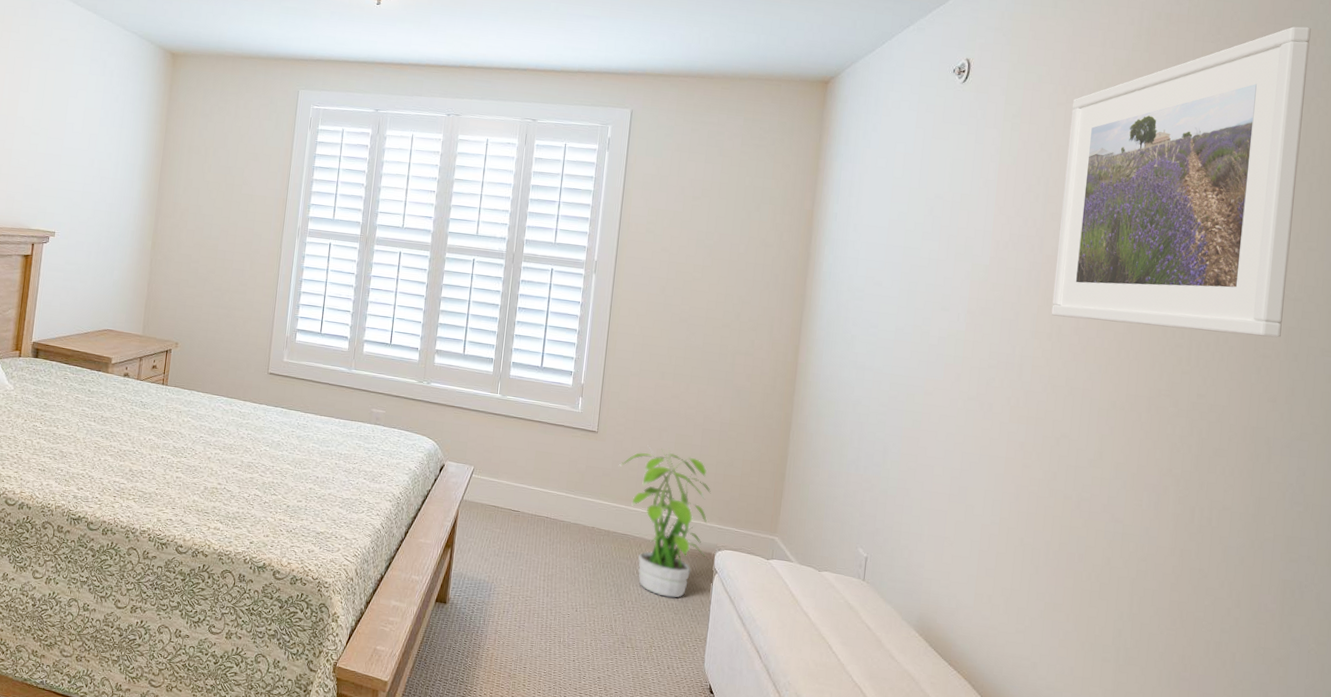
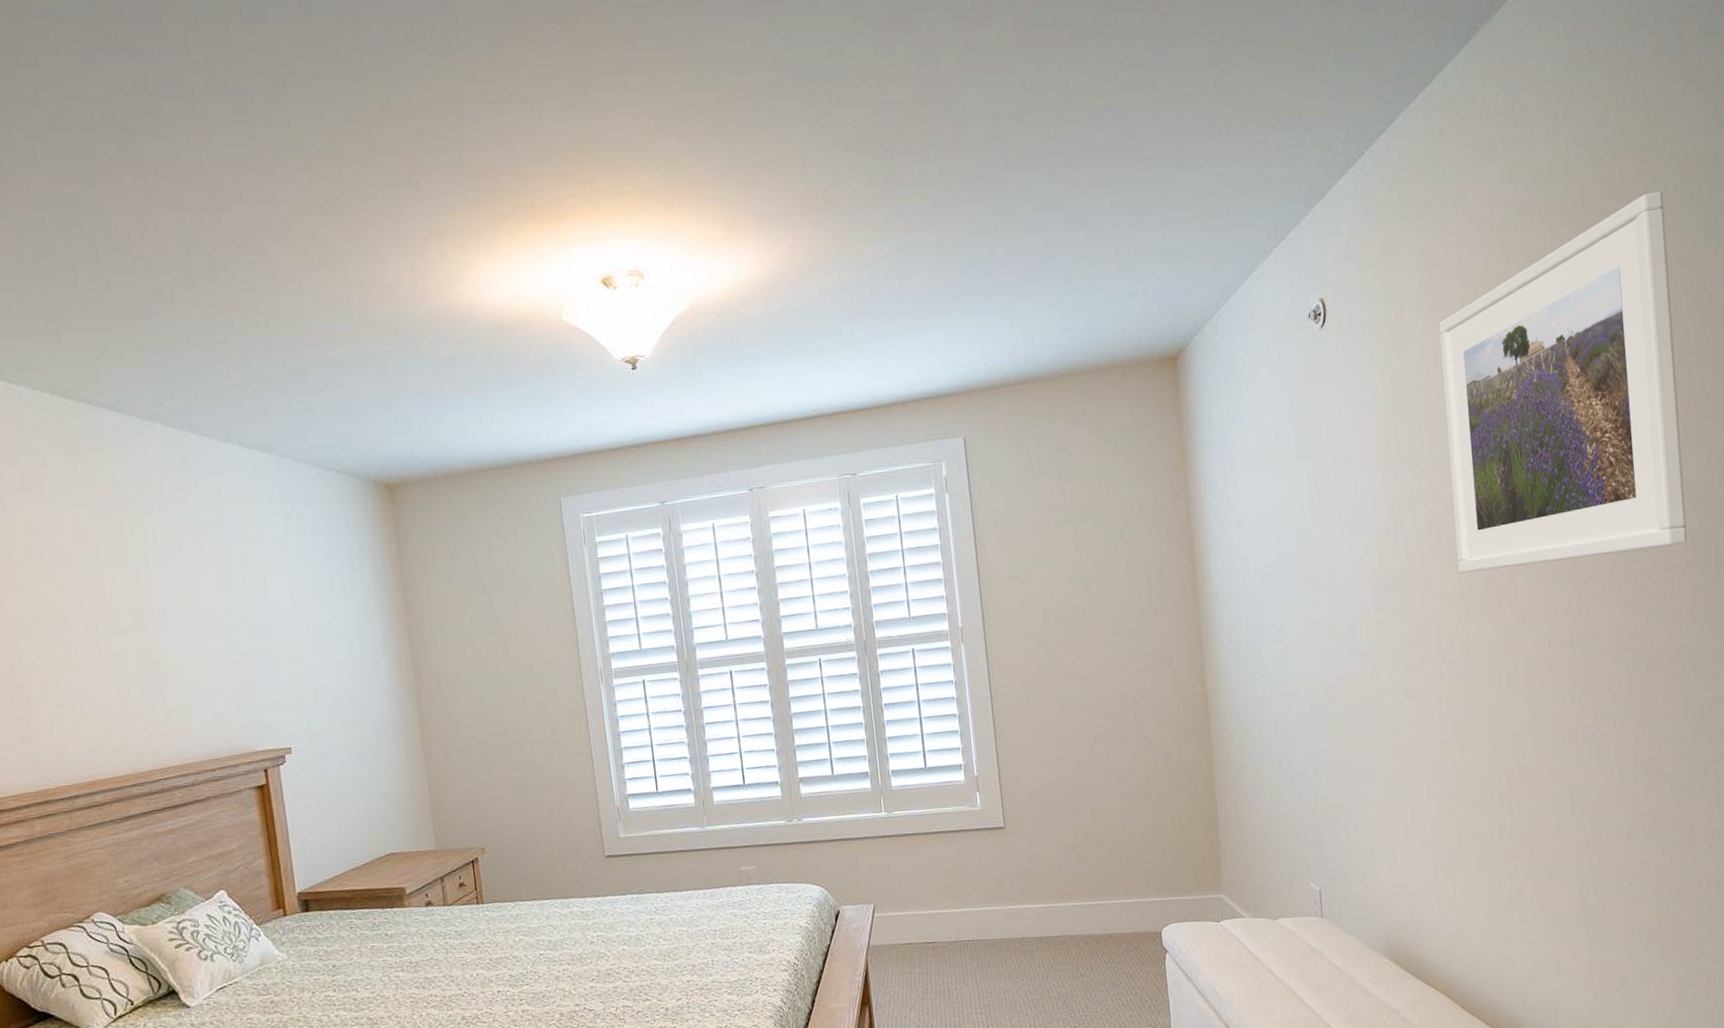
potted plant: present [618,445,711,598] -> none [1036,825,1151,995]

